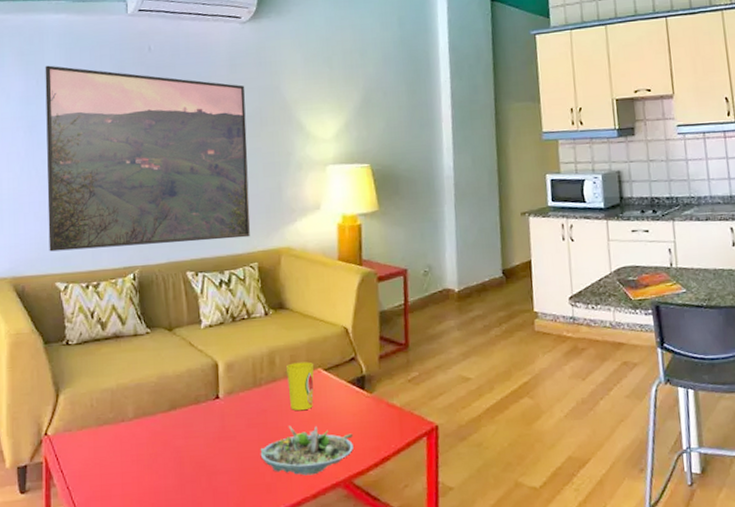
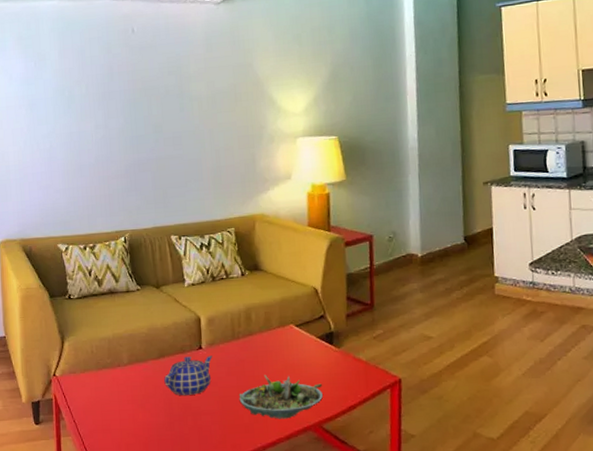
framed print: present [45,65,251,252] -> none [41,48,227,217]
teapot: none [175,406,231,453] -> present [164,355,212,395]
cup: present [287,361,314,410] -> none [262,318,287,361]

